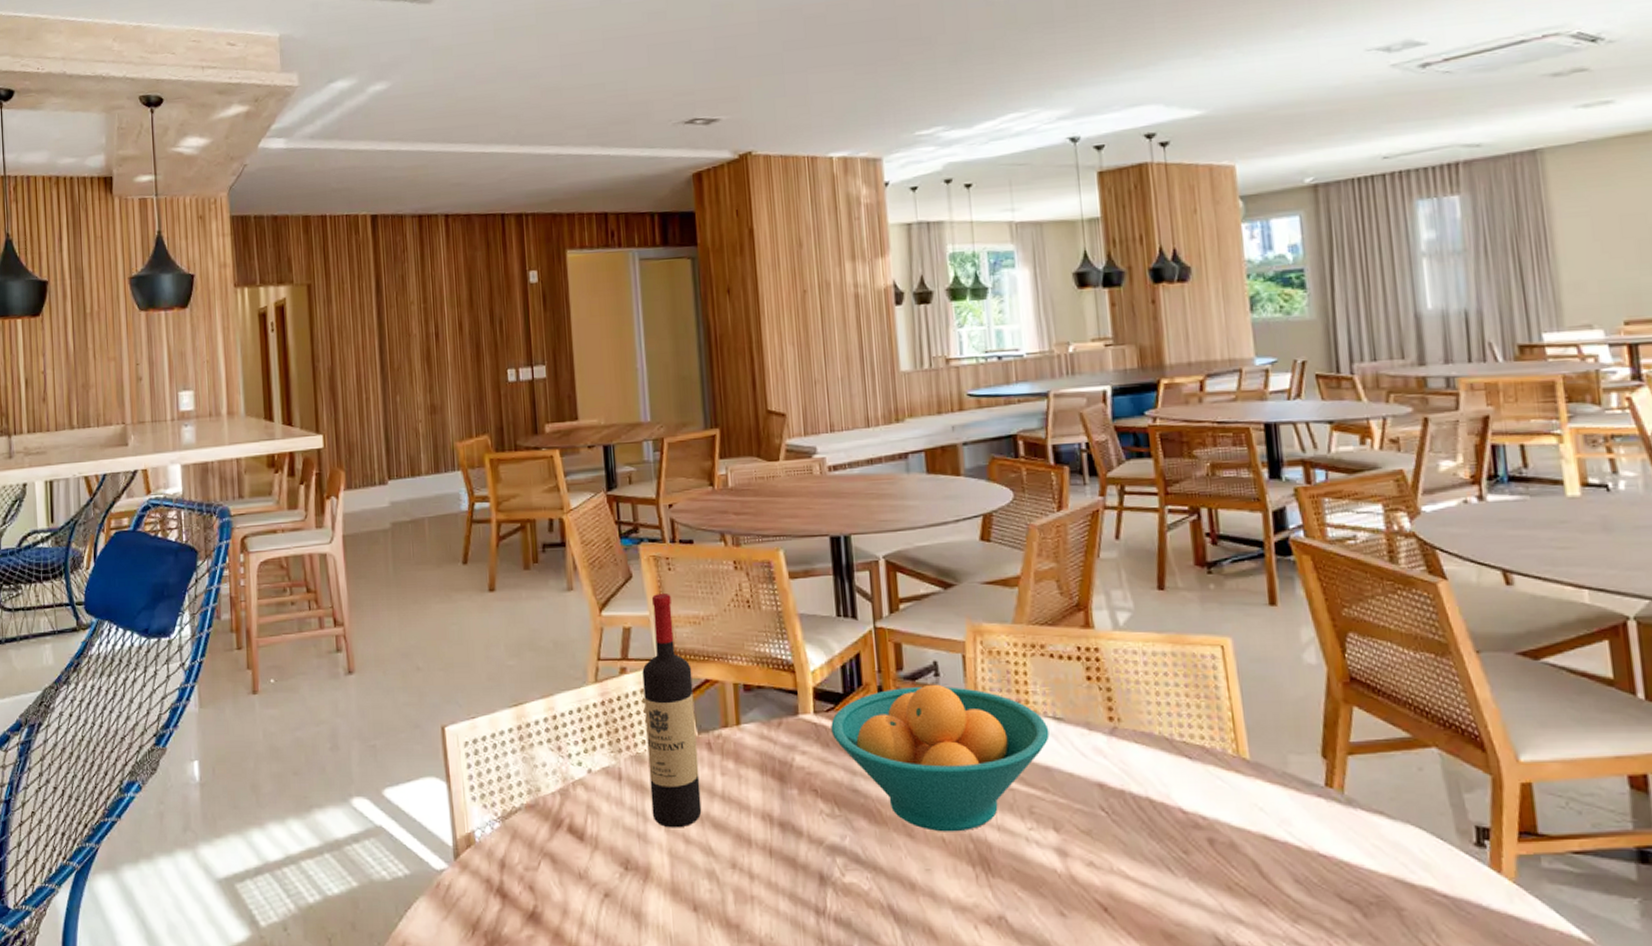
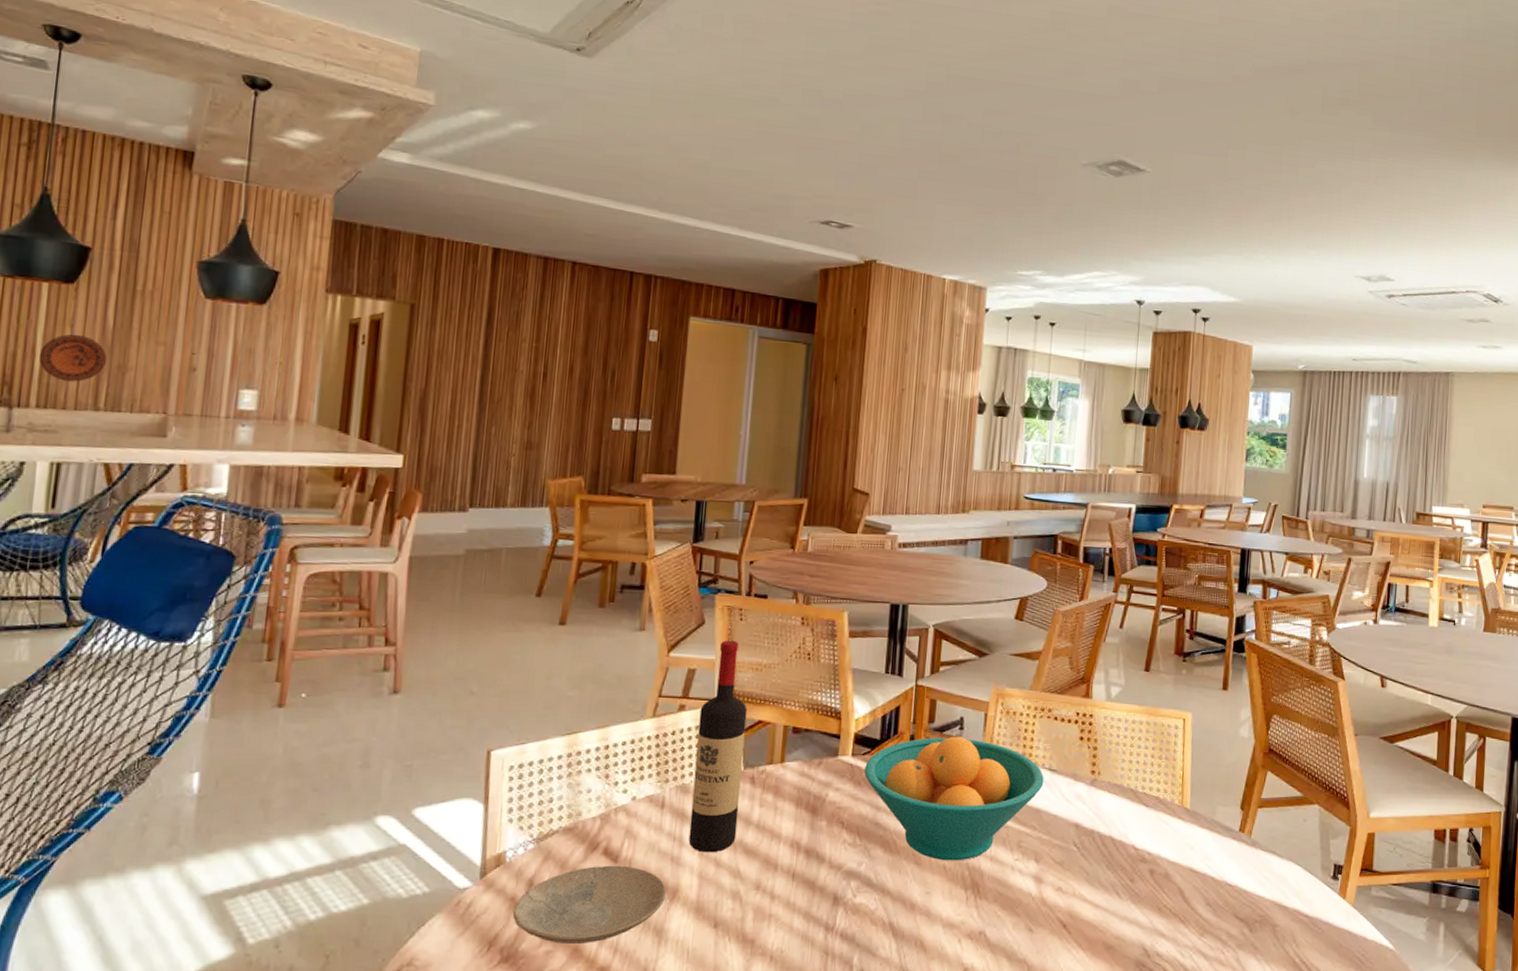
decorative plate: none [23,362,73,406] -> present [38,334,107,382]
plate: none [490,843,638,928] -> present [512,865,666,943]

